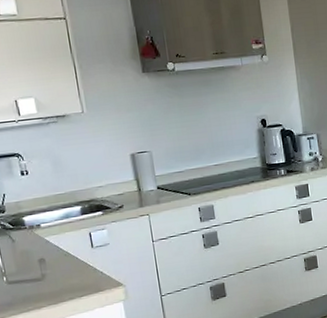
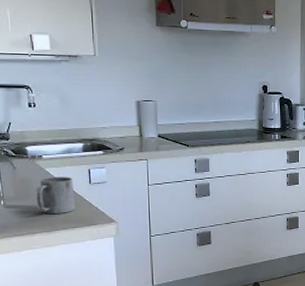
mug: none [38,243,80,285] -> present [36,177,76,214]

